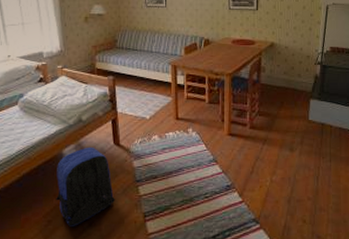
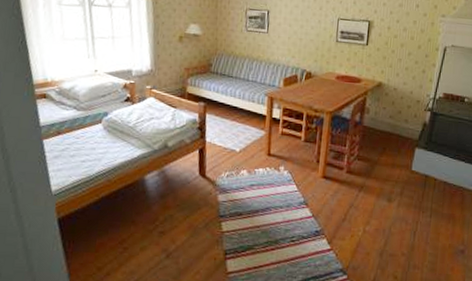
backpack: present [56,146,115,227] -> none [134,175,196,256]

